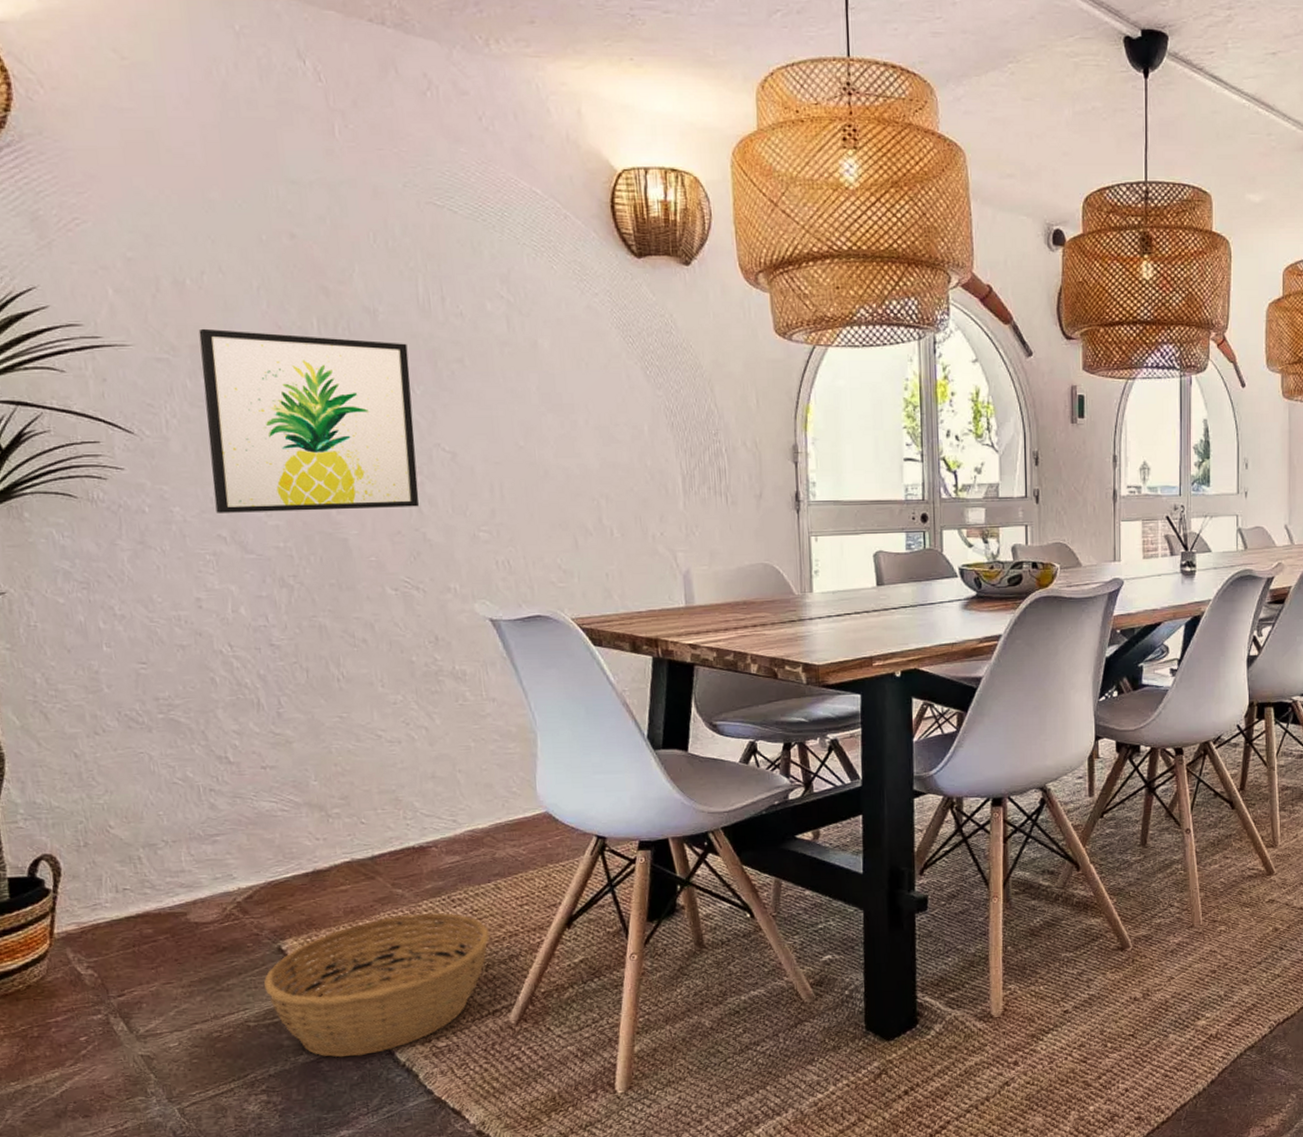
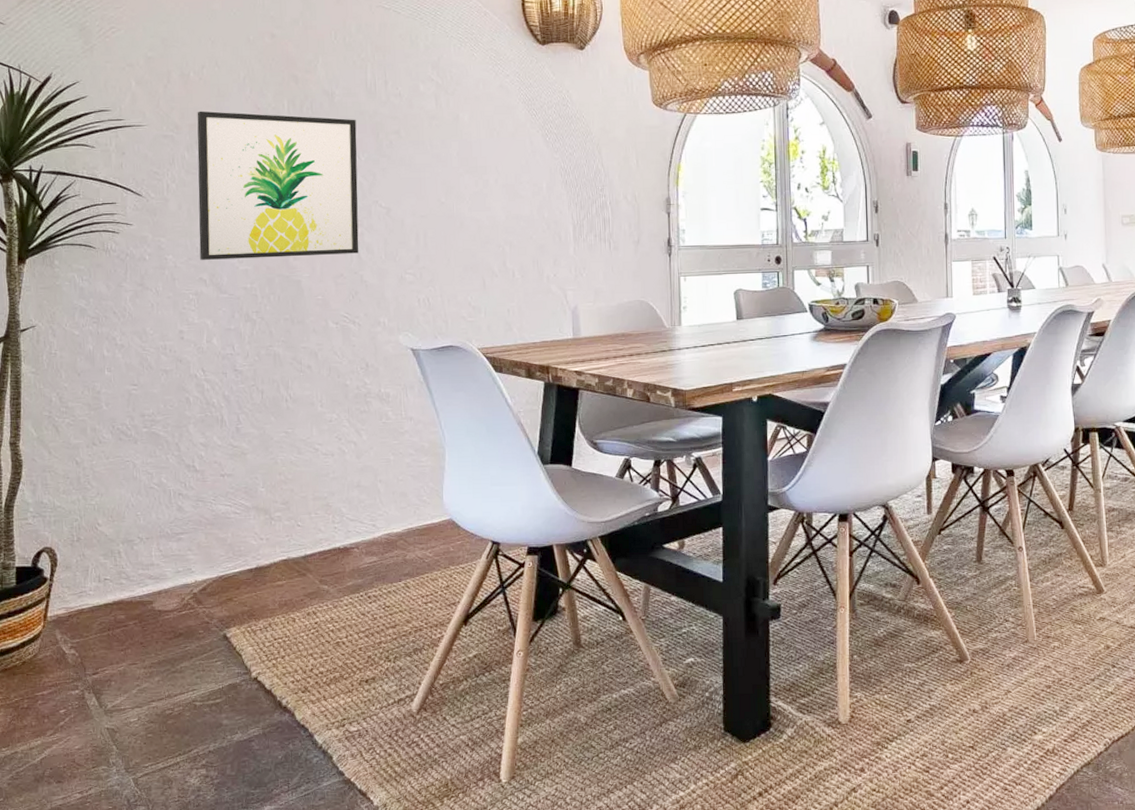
basket: present [264,912,491,1058] -> none [210,607,399,738]

